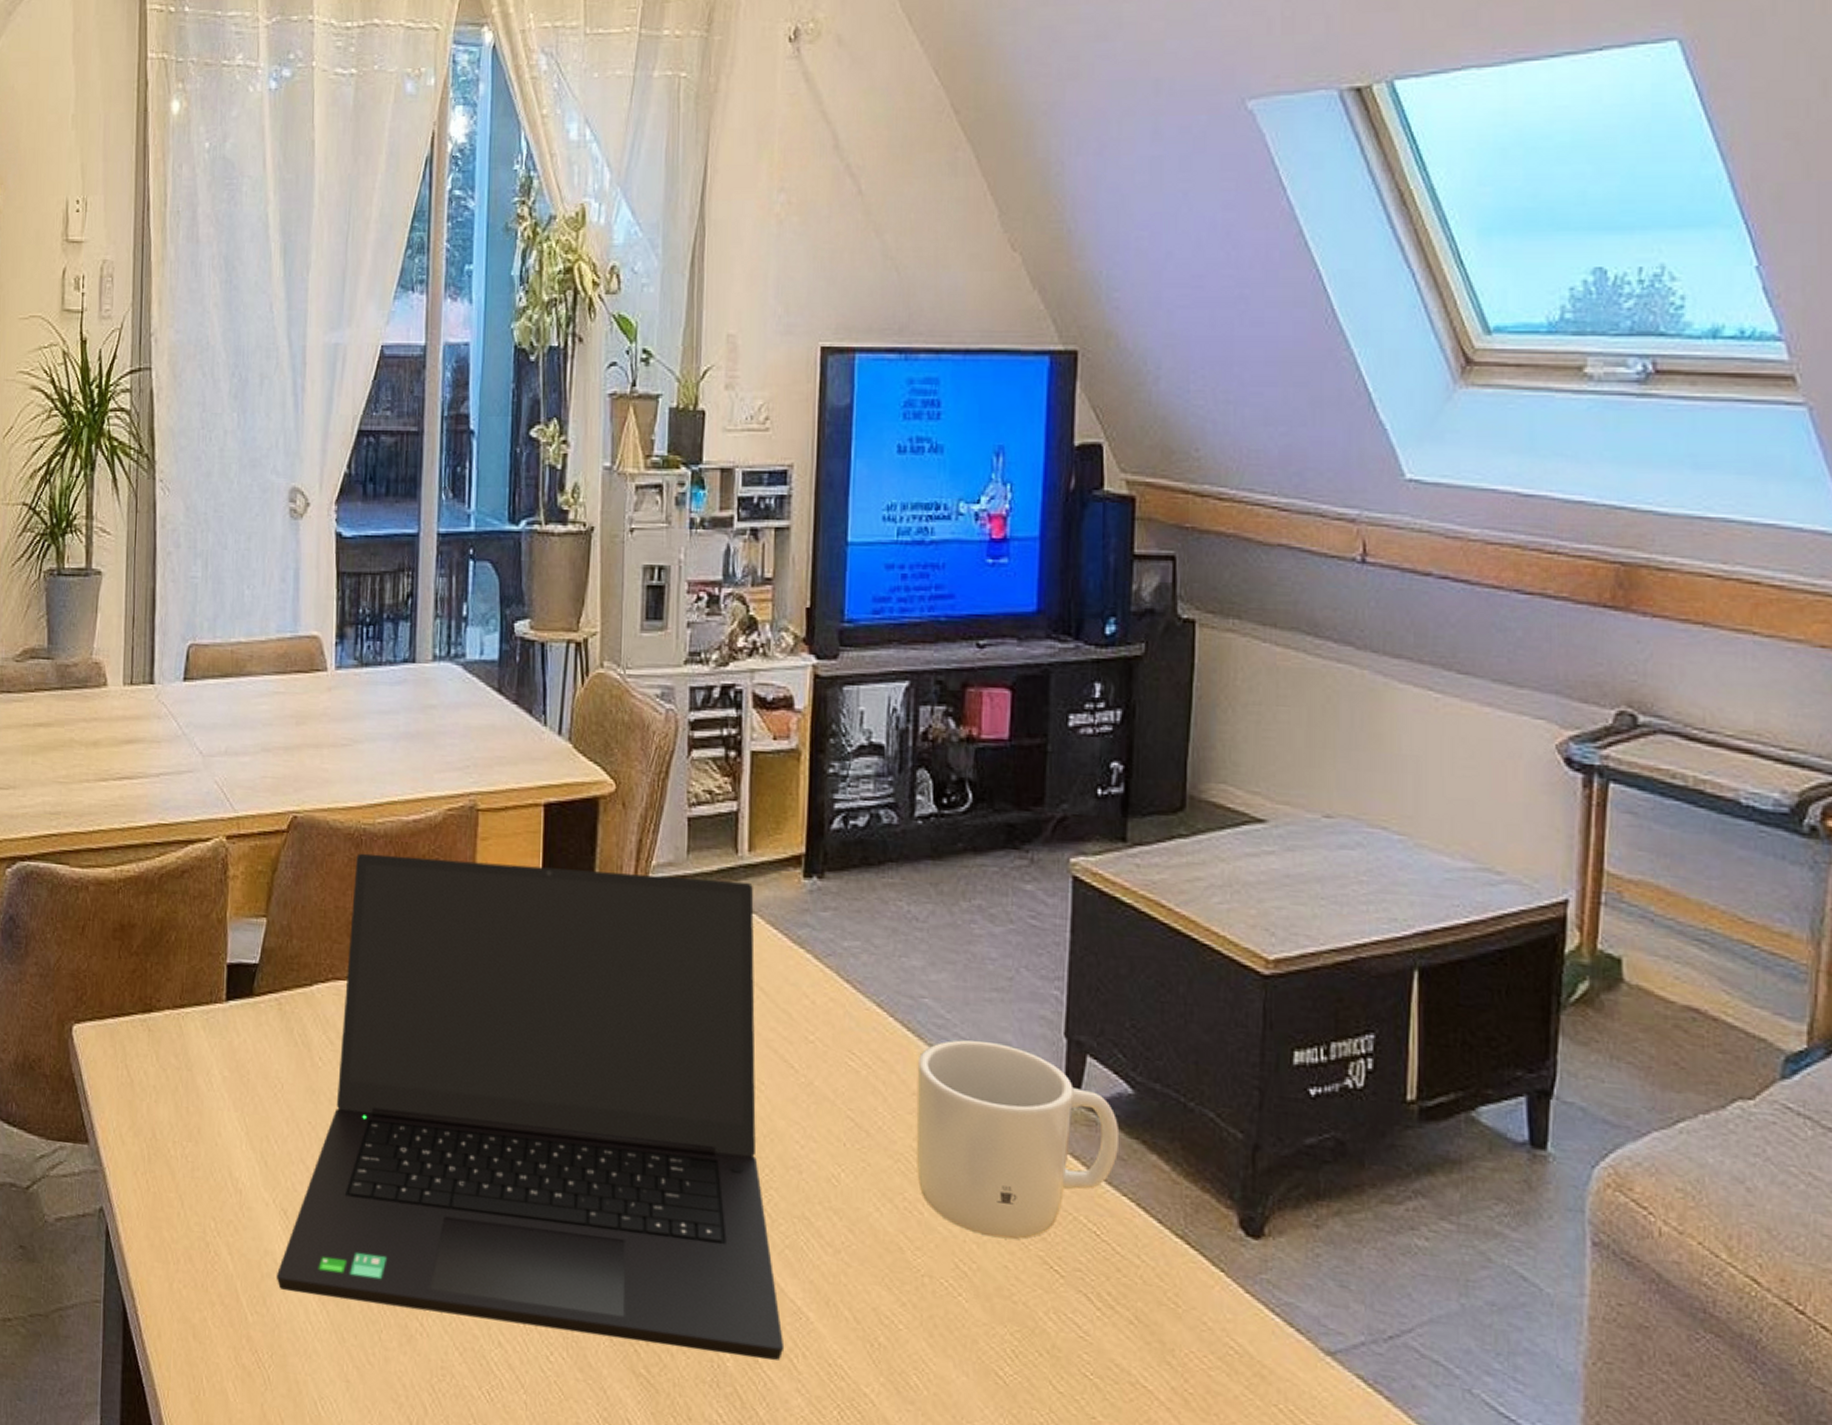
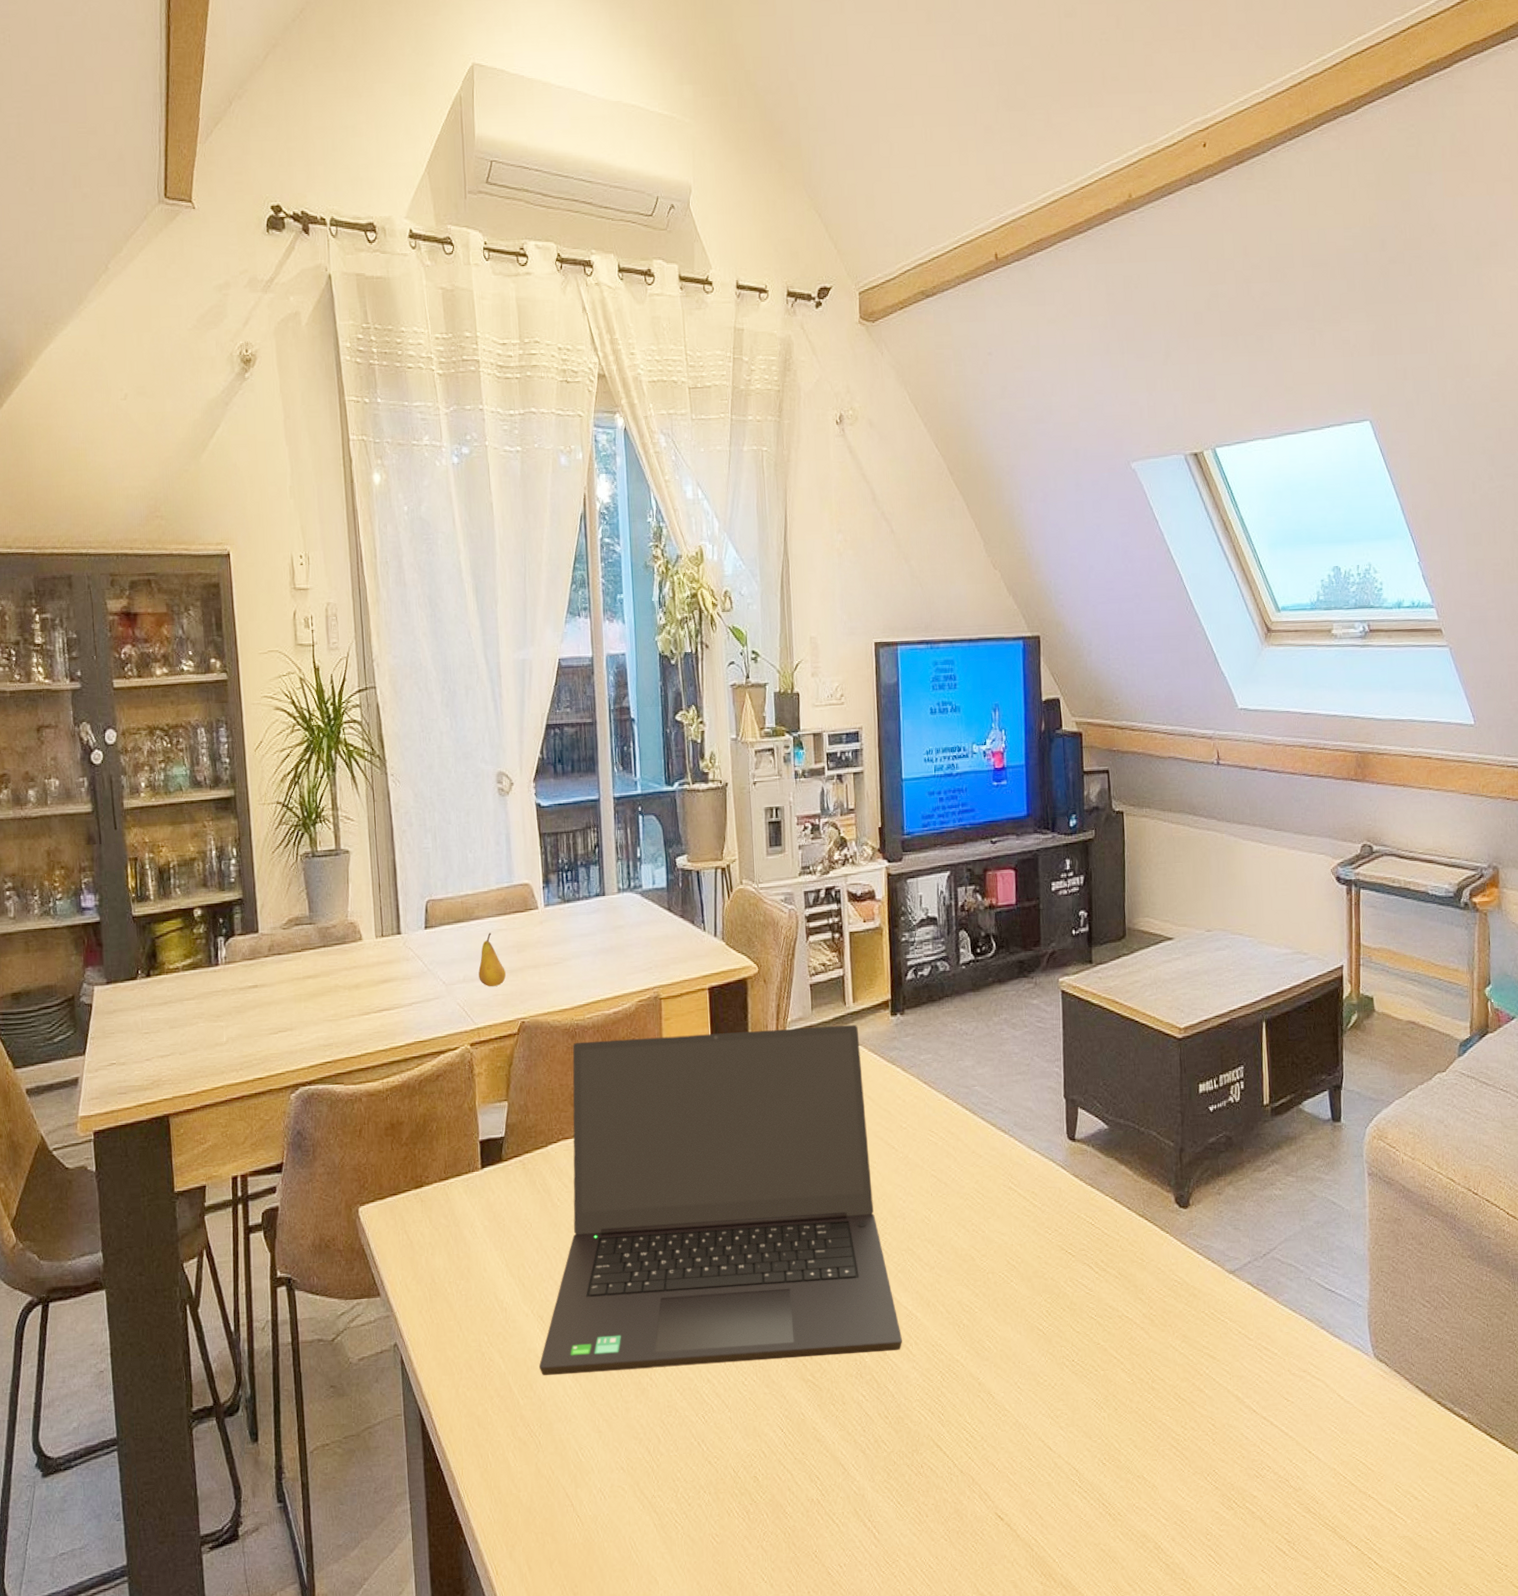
fruit: none [244,695,279,766] -> present [478,933,506,987]
mug: present [915,1039,1120,1240] -> none [974,1108,1102,1239]

